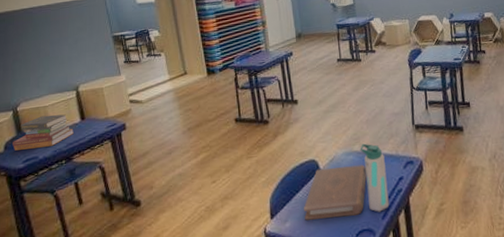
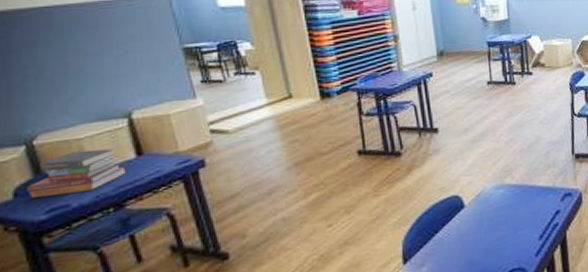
book: present [303,164,367,221] -> none [443,198,520,263]
water bottle: present [360,143,390,212] -> none [512,175,544,249]

